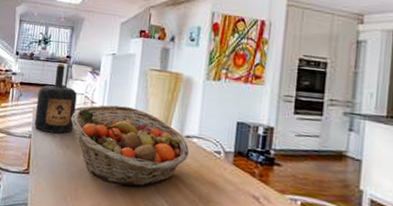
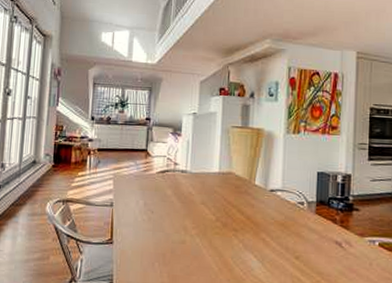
bottle: present [34,63,77,134] -> none [115,126,159,199]
fruit basket: present [71,105,190,187] -> none [154,165,275,245]

